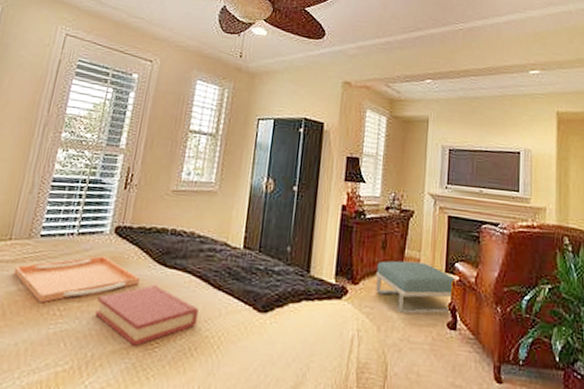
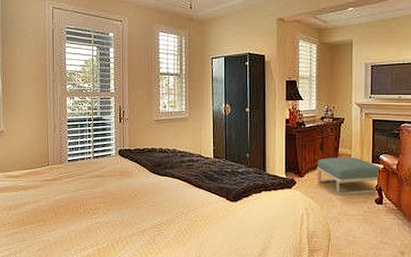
serving tray: present [13,256,141,303] -> none [55,172,143,206]
hardback book: present [95,284,199,346] -> none [116,188,187,229]

